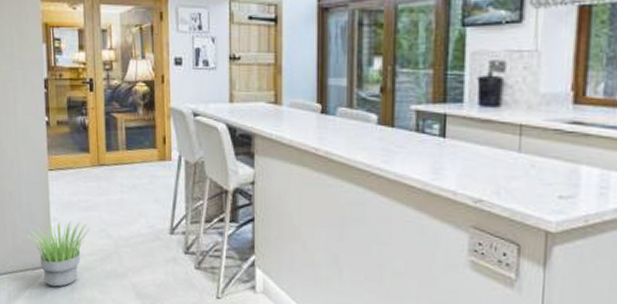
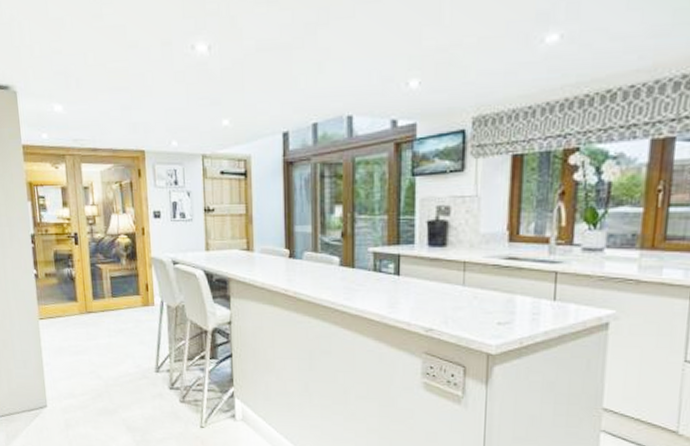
potted plant: present [27,221,90,287] -> none [21,365,81,426]

